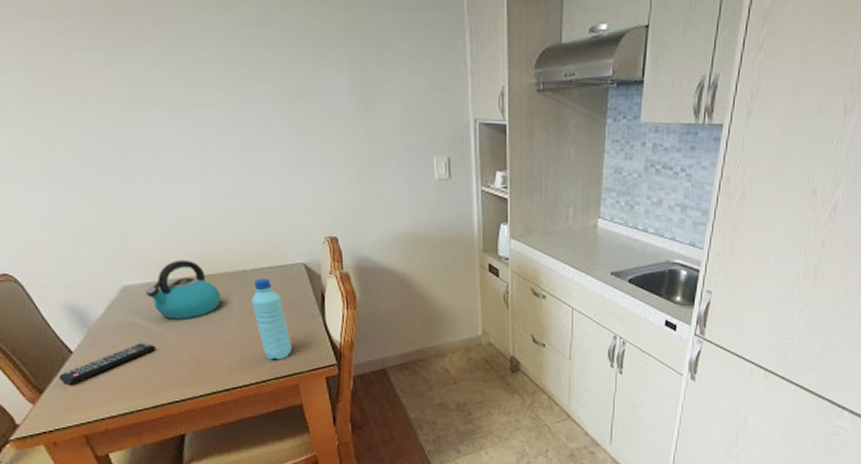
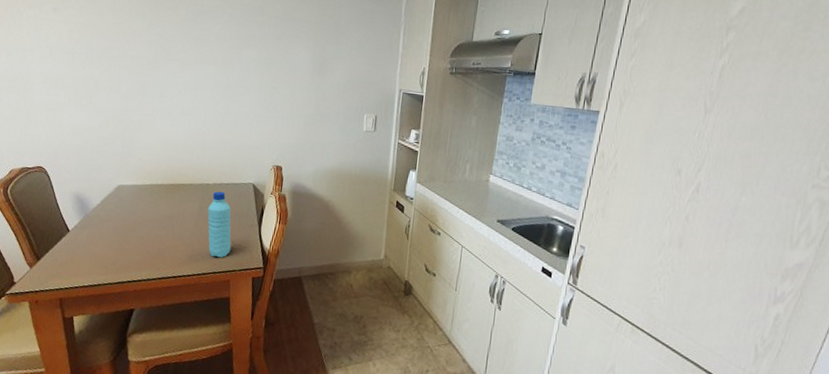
remote control: present [58,343,156,384] -> none [54,230,130,256]
kettle: present [145,260,221,319] -> none [132,170,187,216]

